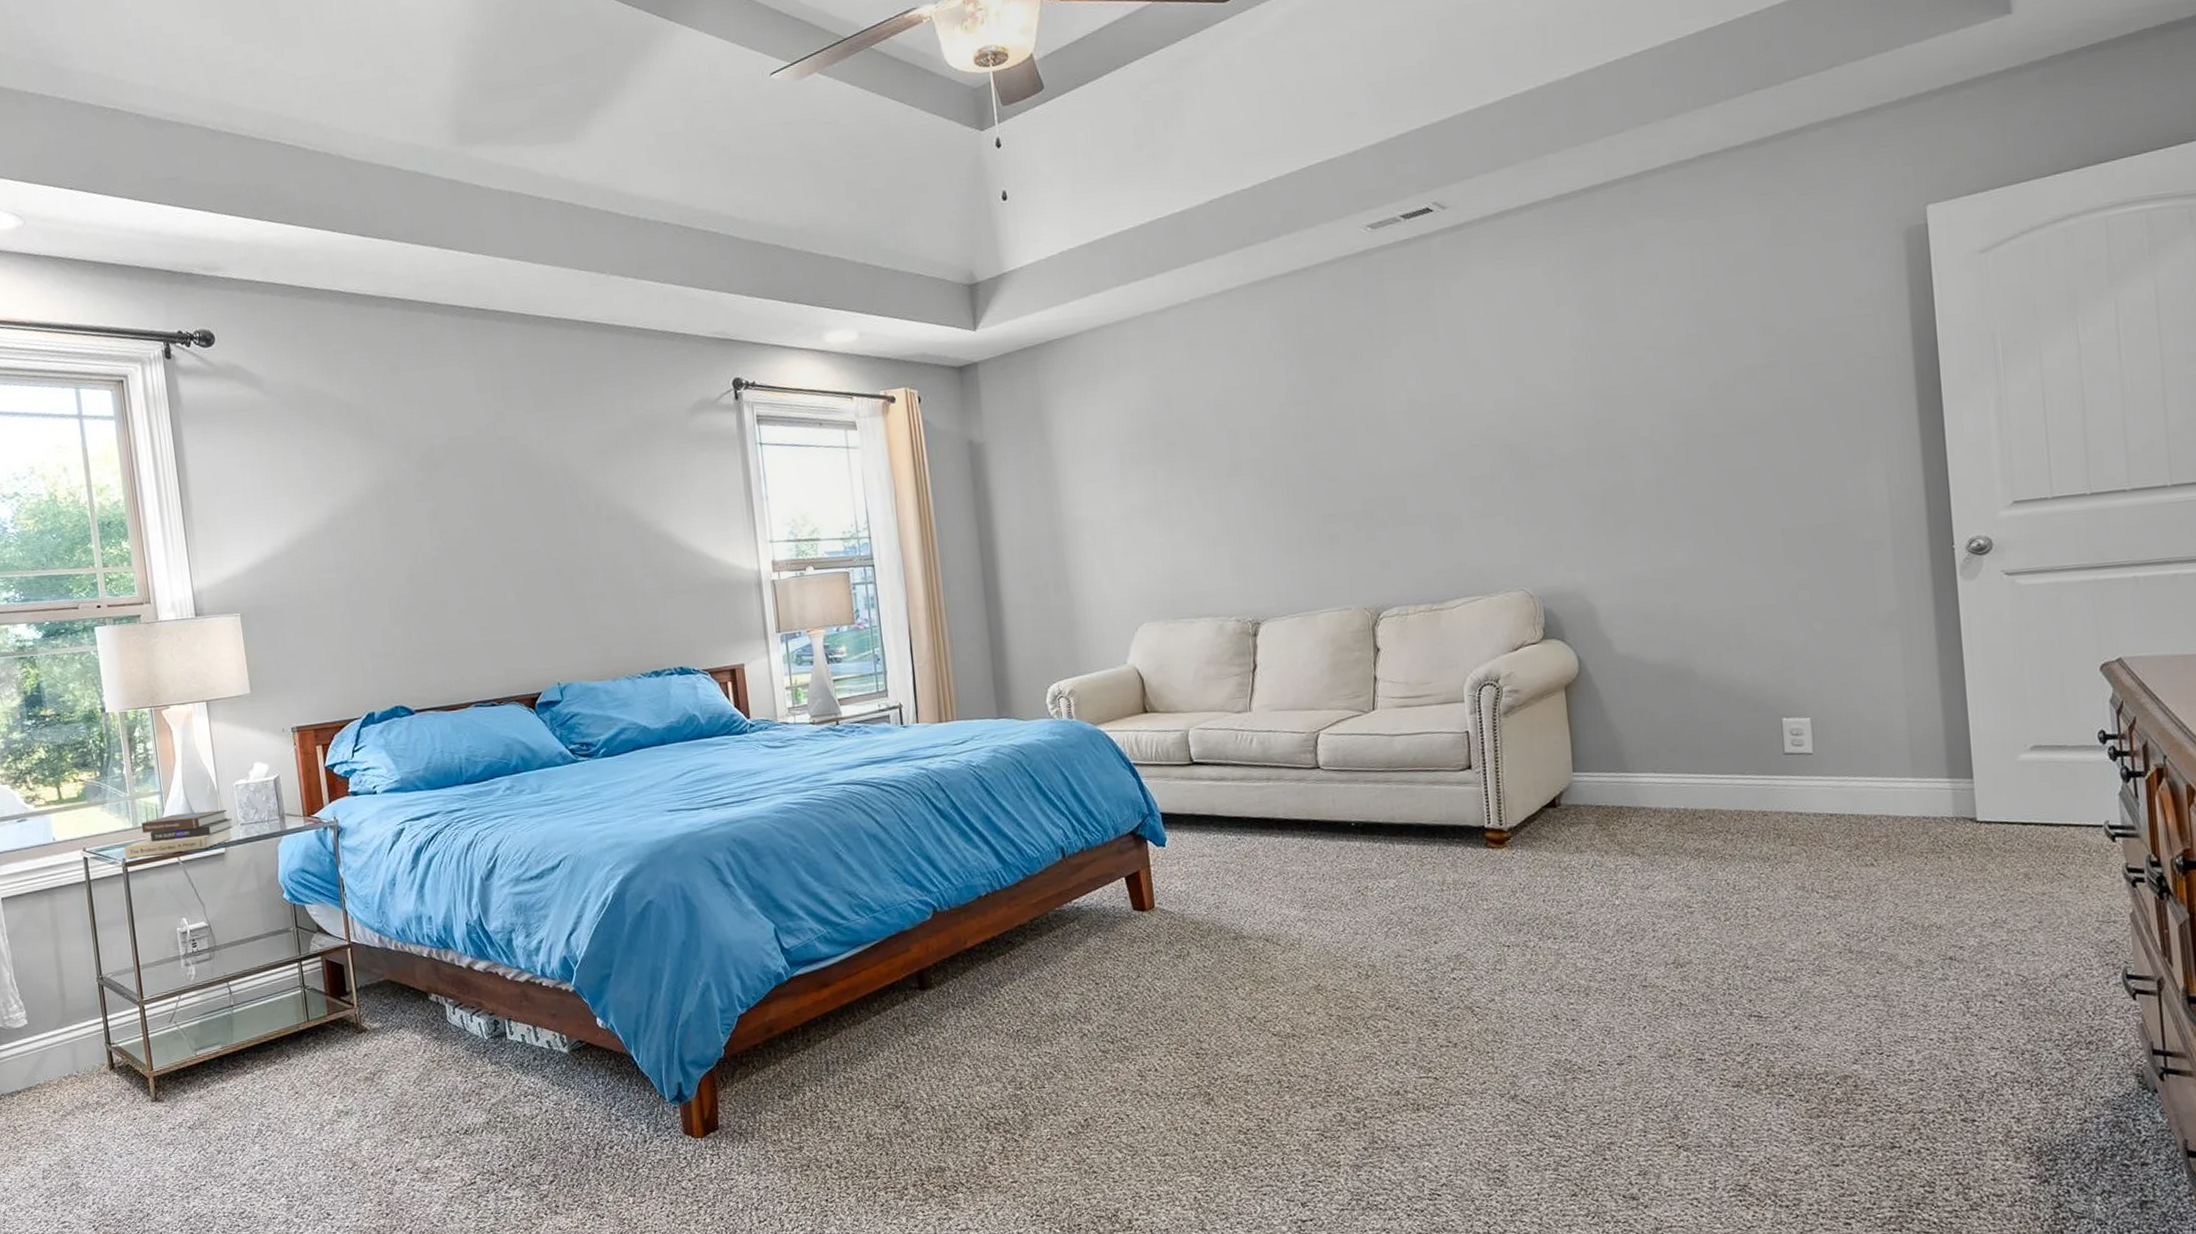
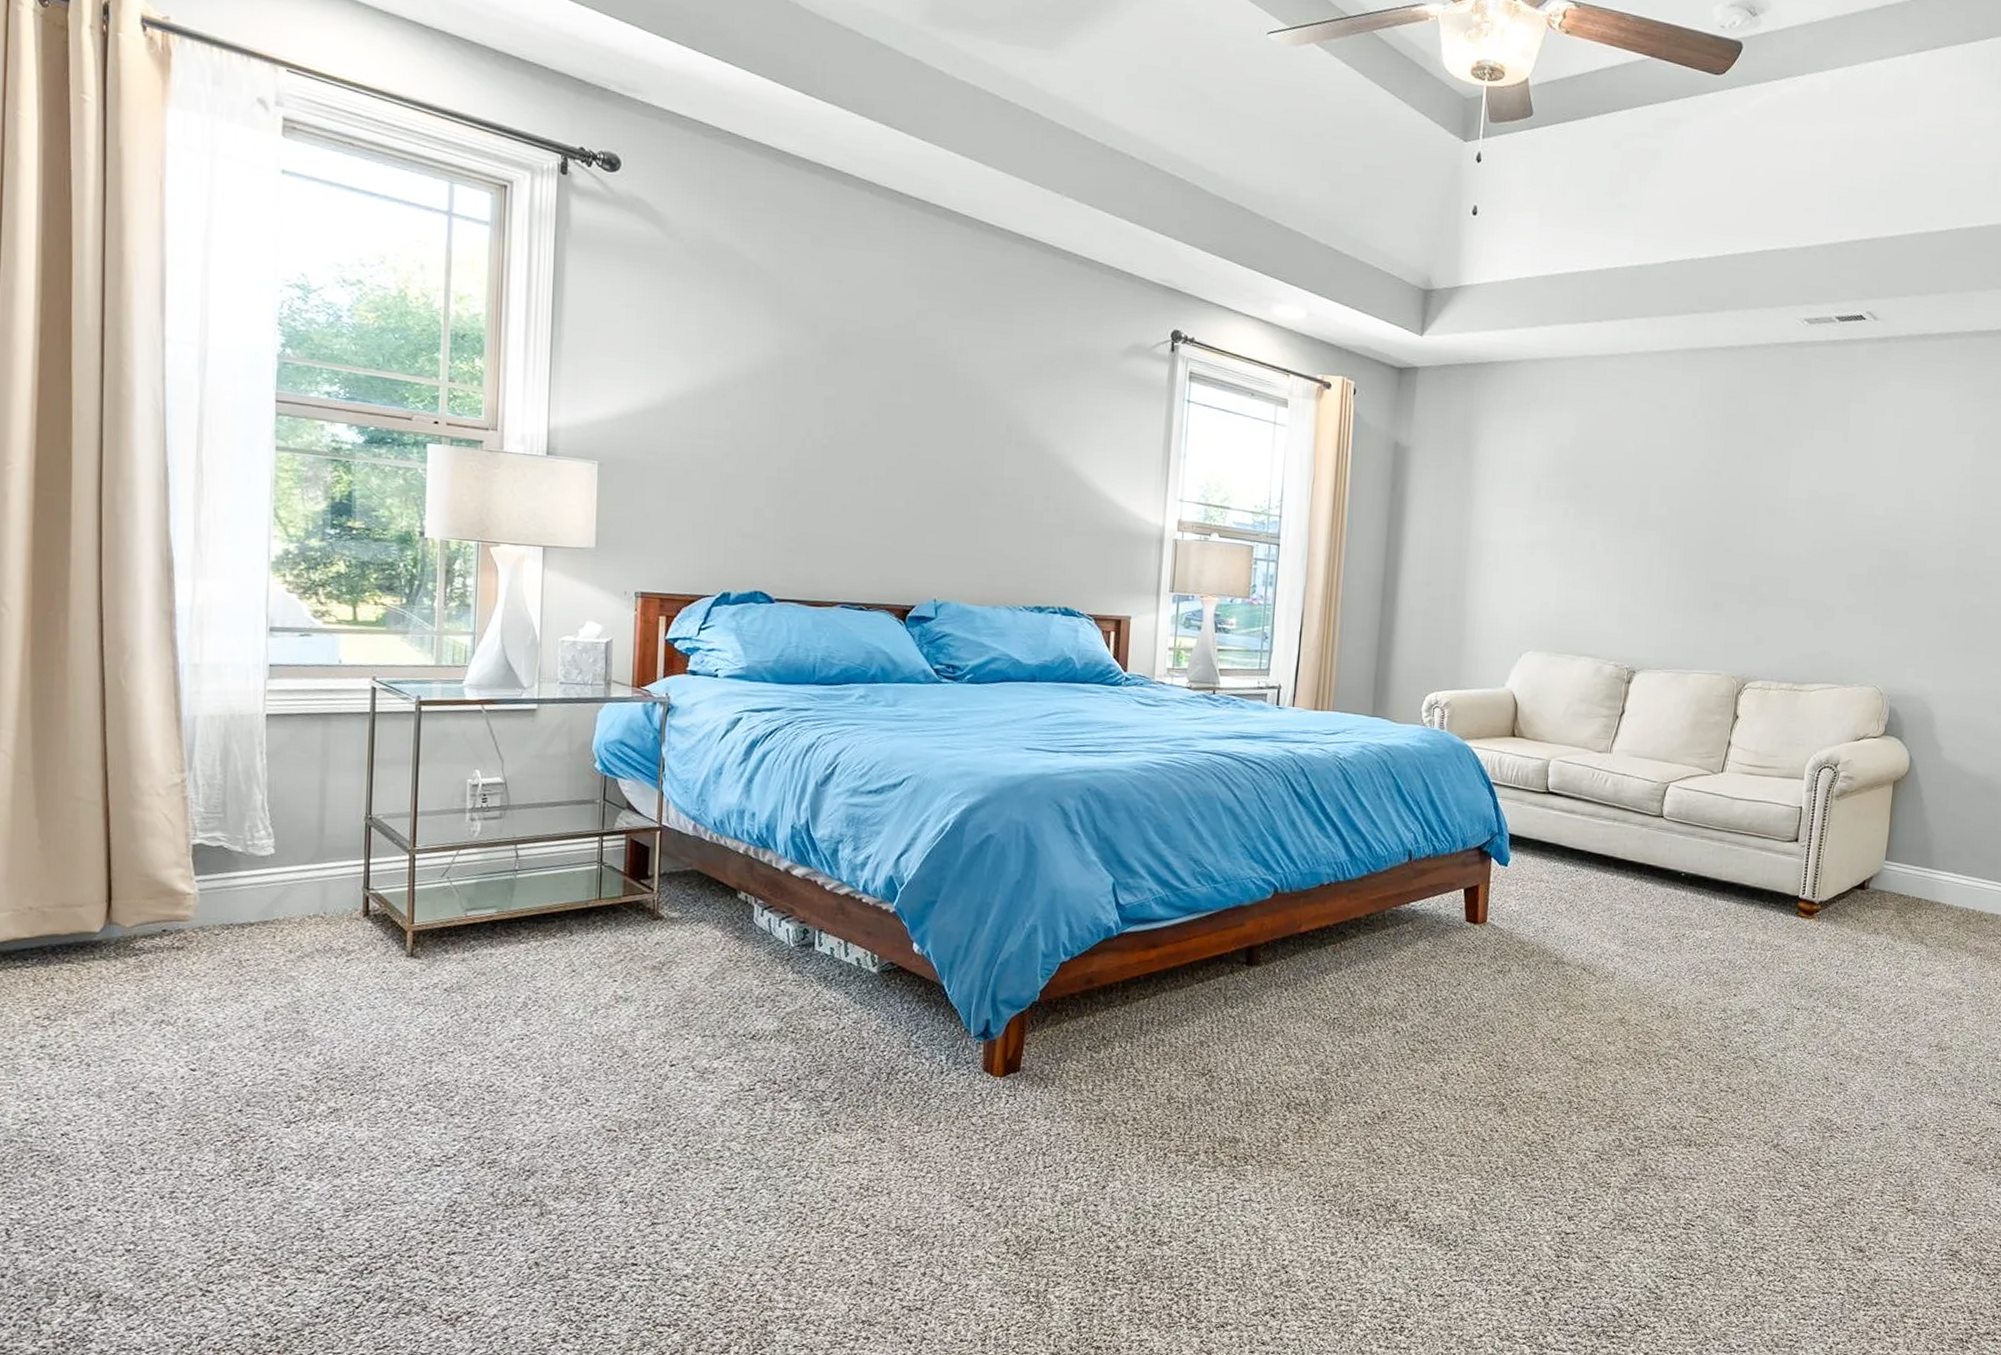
books: present [124,809,233,858] -> none [420,659,551,702]

